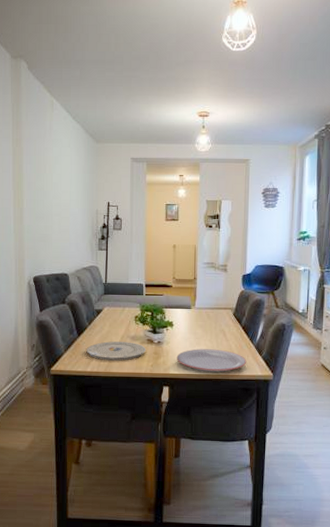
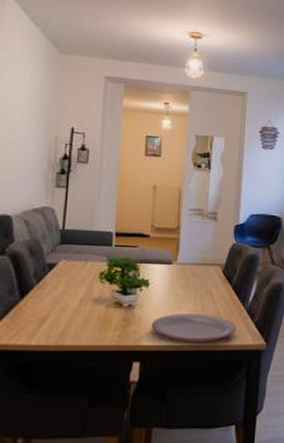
plate: present [86,341,146,361] -> none [31,305,112,330]

